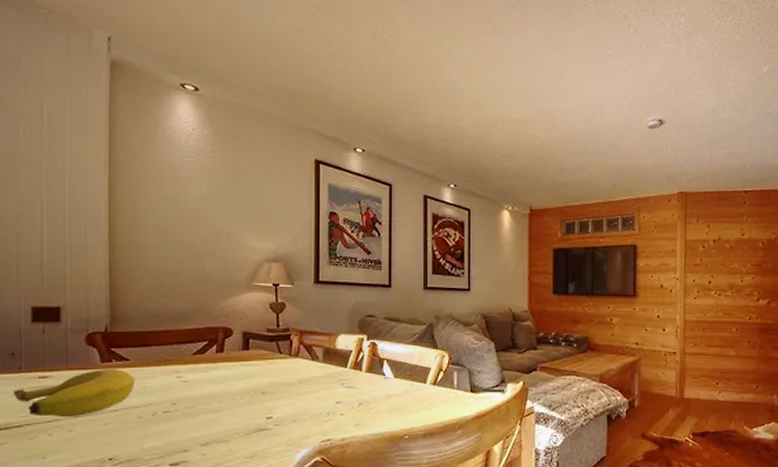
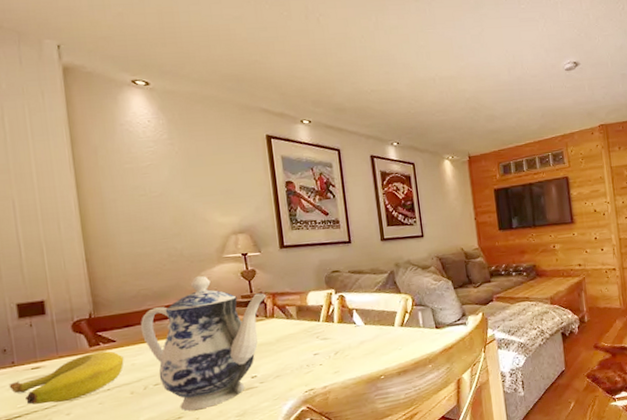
teapot: none [156,303,294,444] -> present [140,276,267,411]

